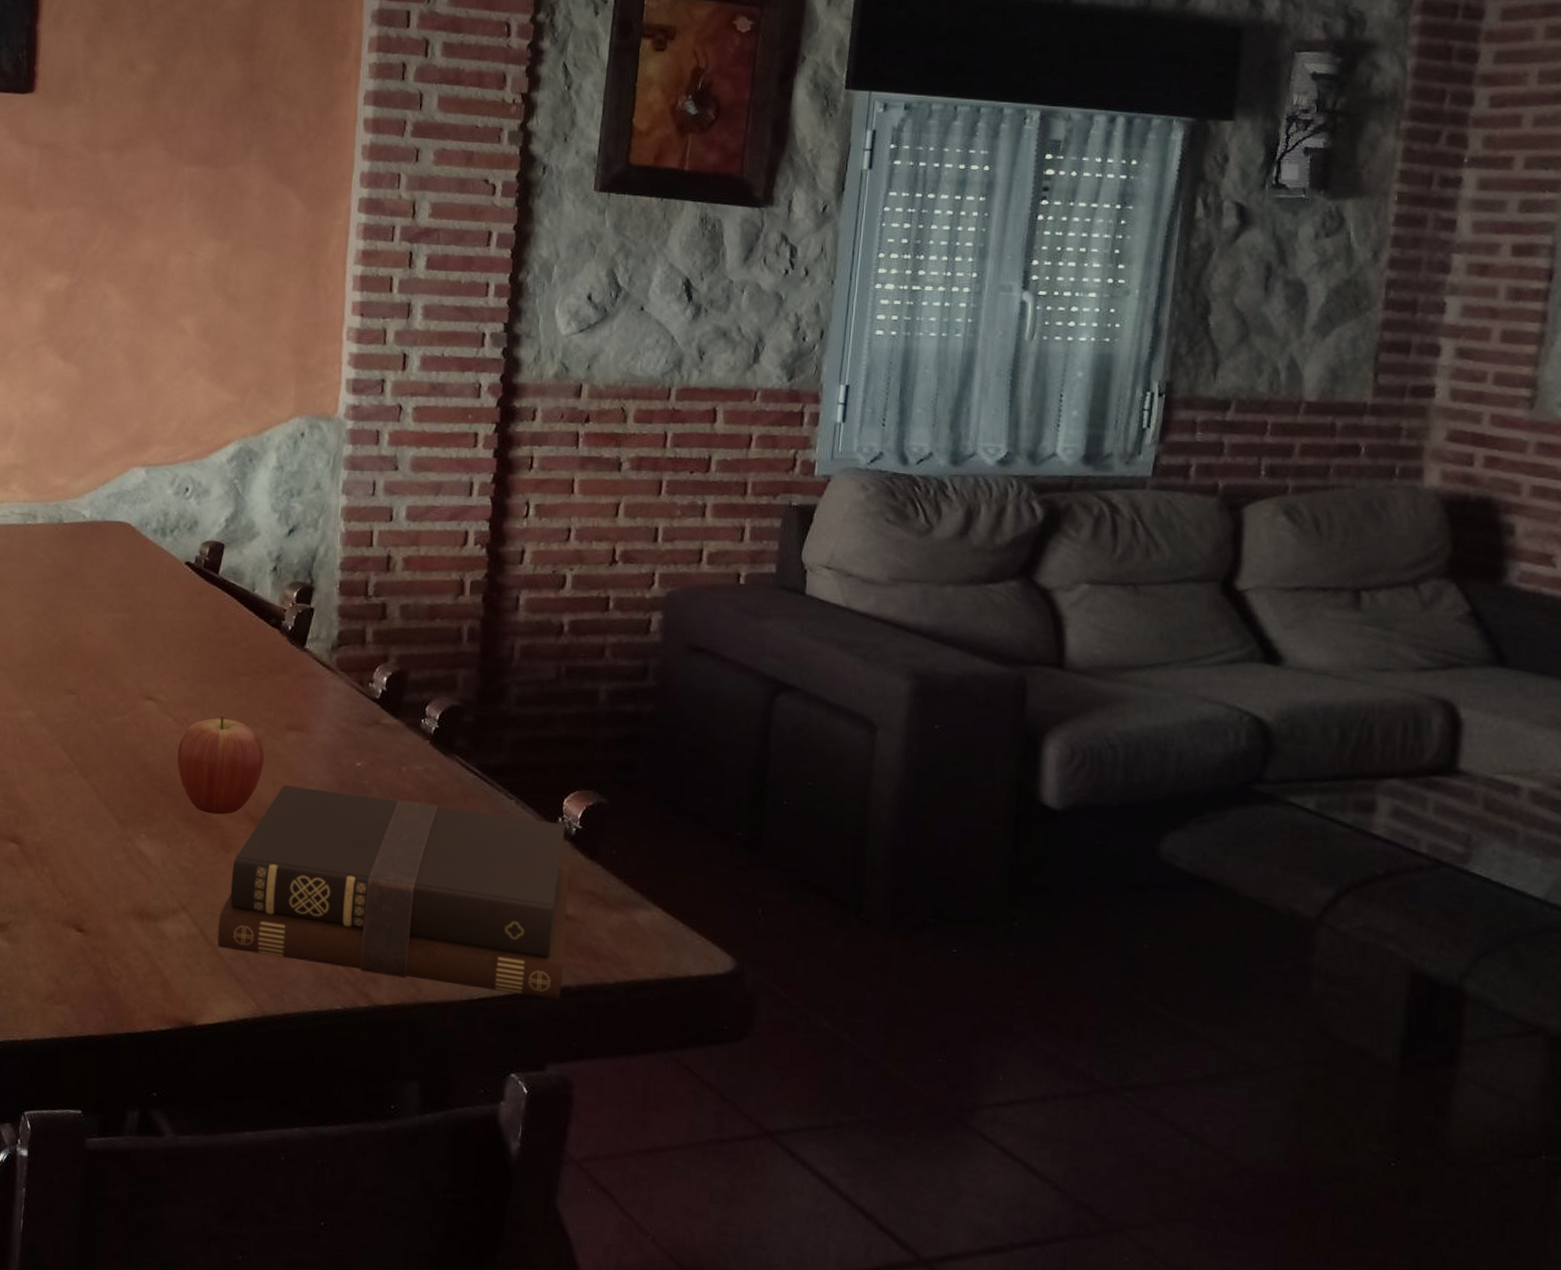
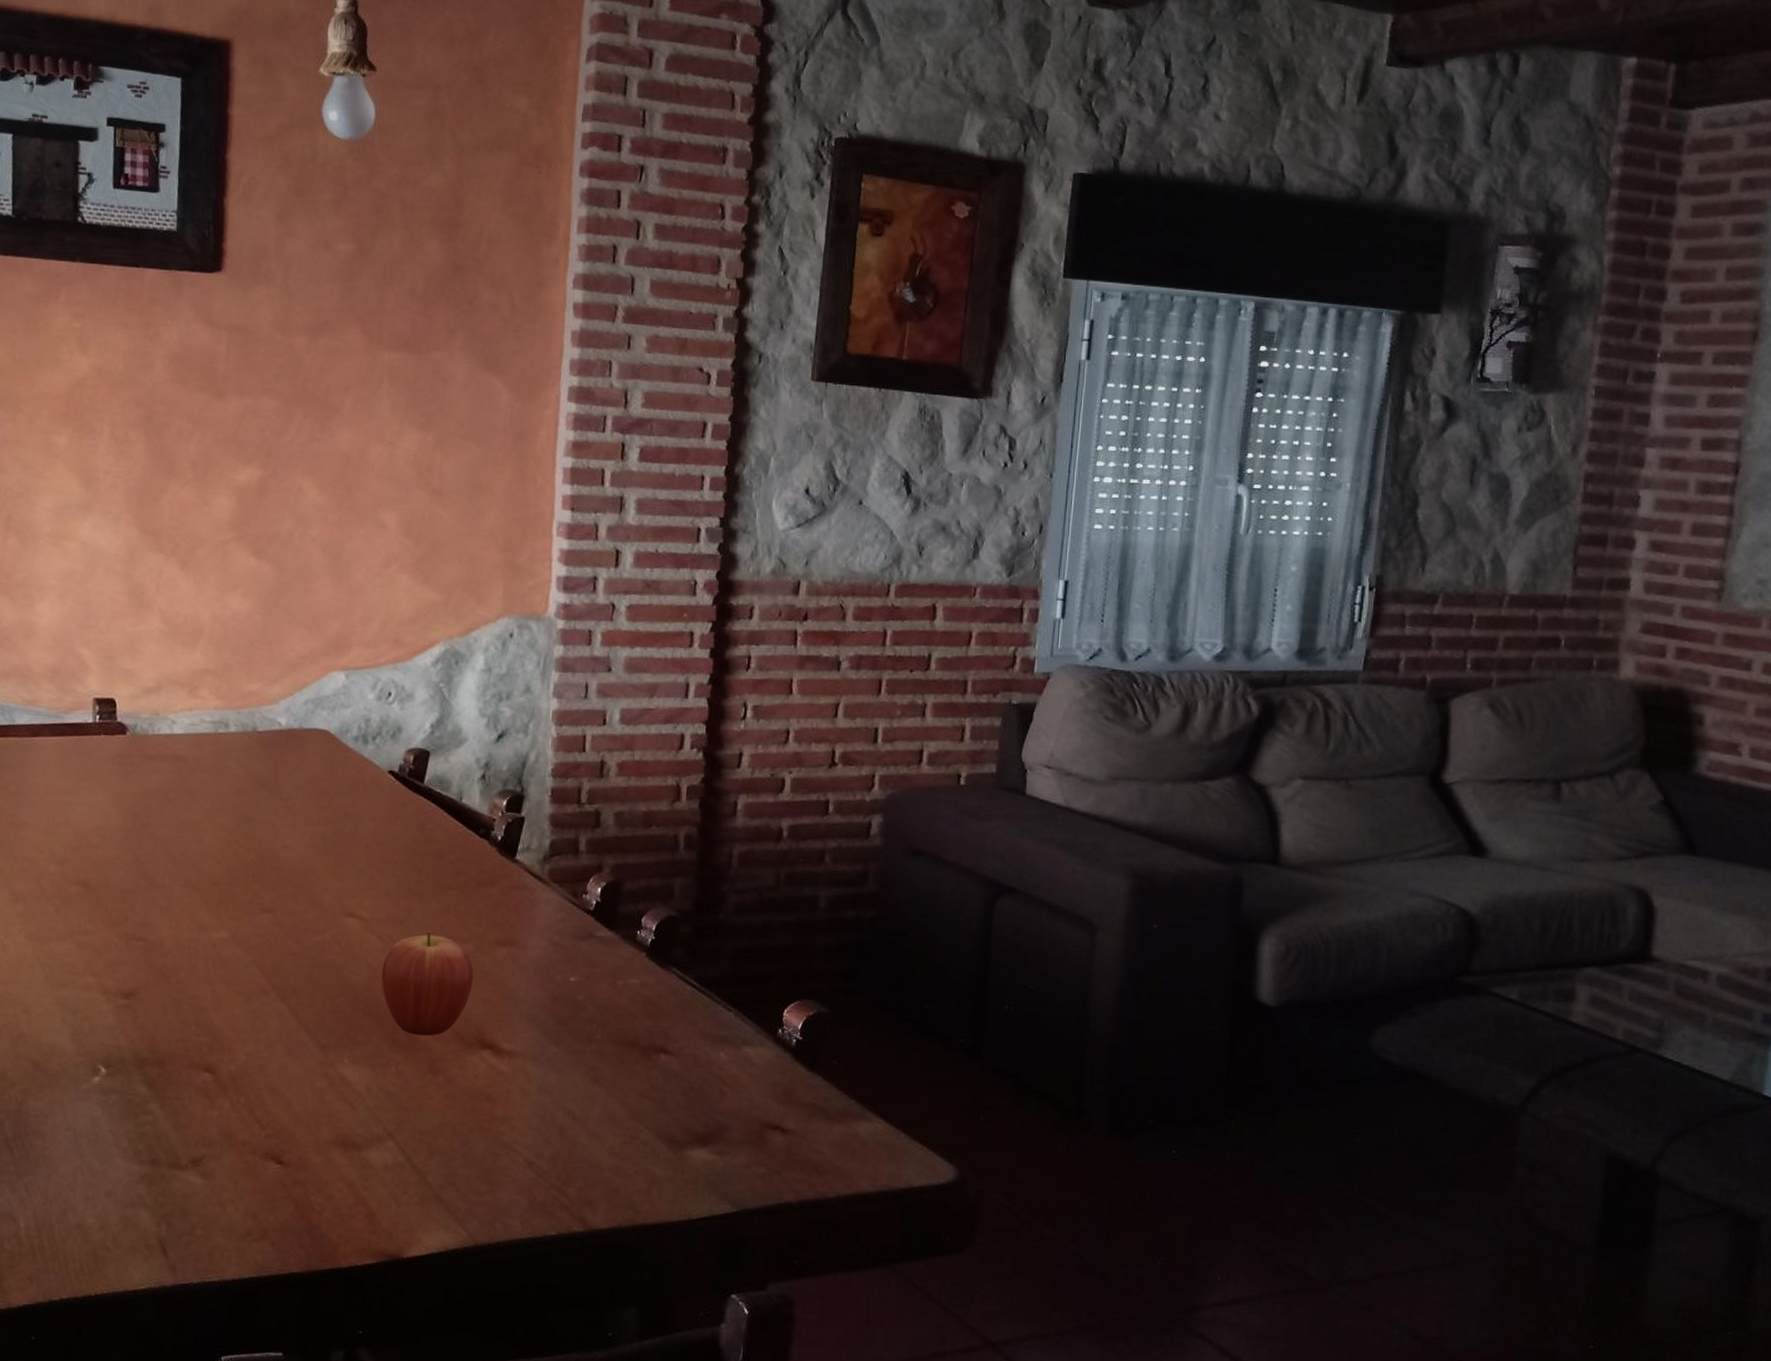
bible: present [217,785,570,1001] -> none [425,1003,791,1218]

